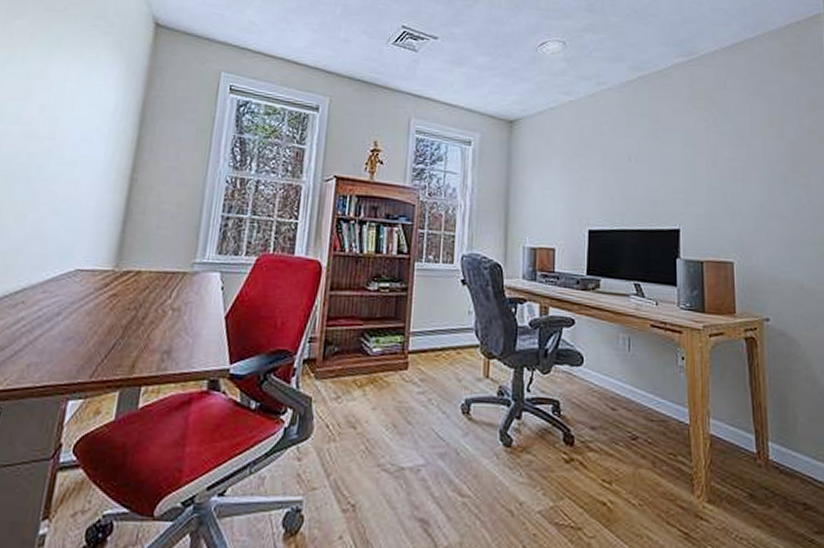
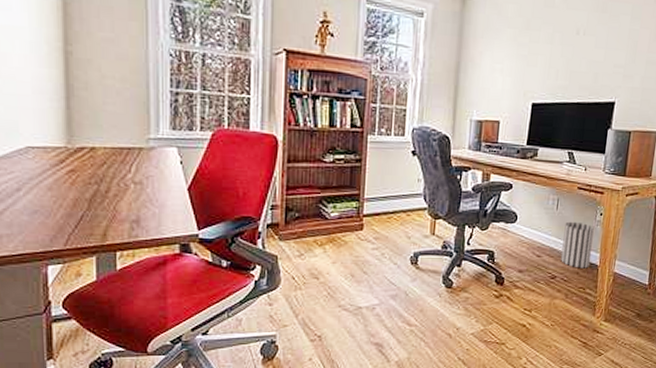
wastebasket: none [641,366,679,428] -> present [561,221,594,269]

